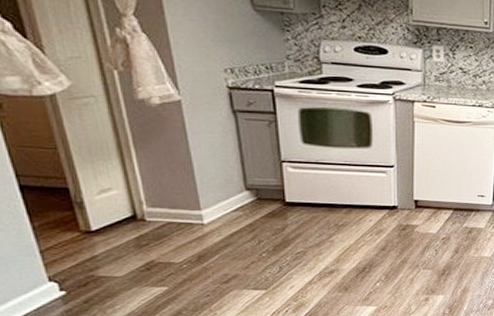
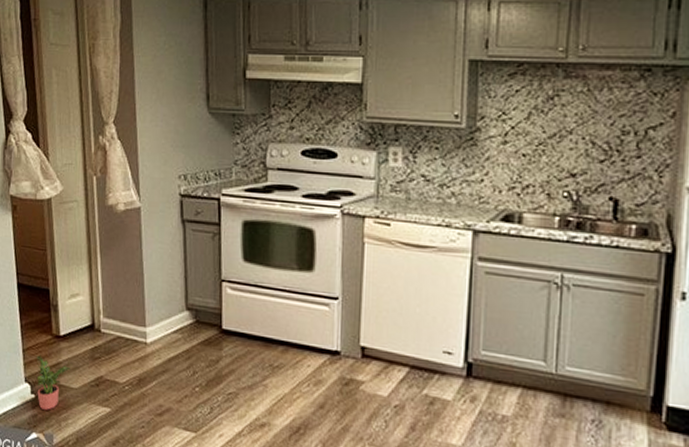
potted plant: none [62,251,110,303] -> present [37,353,70,410]

